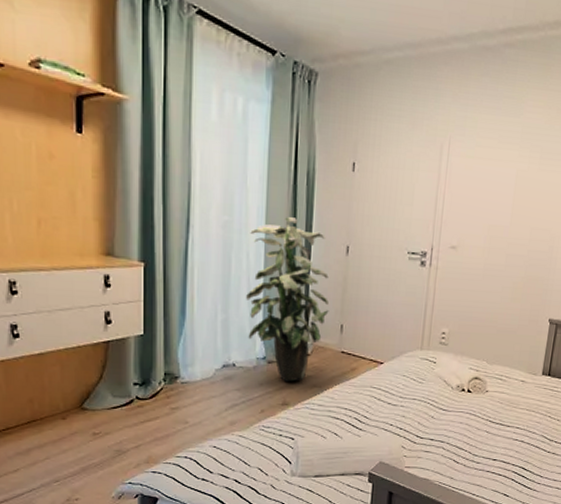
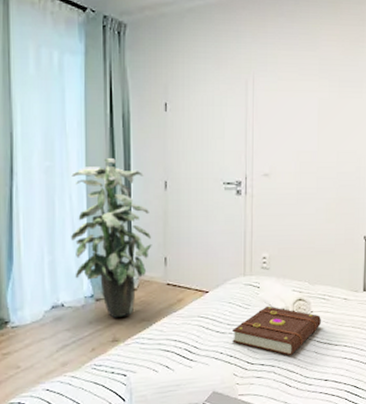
book: none [403,382,496,433] -> present [232,306,321,356]

